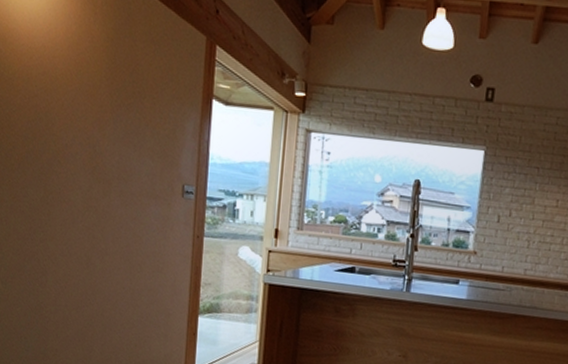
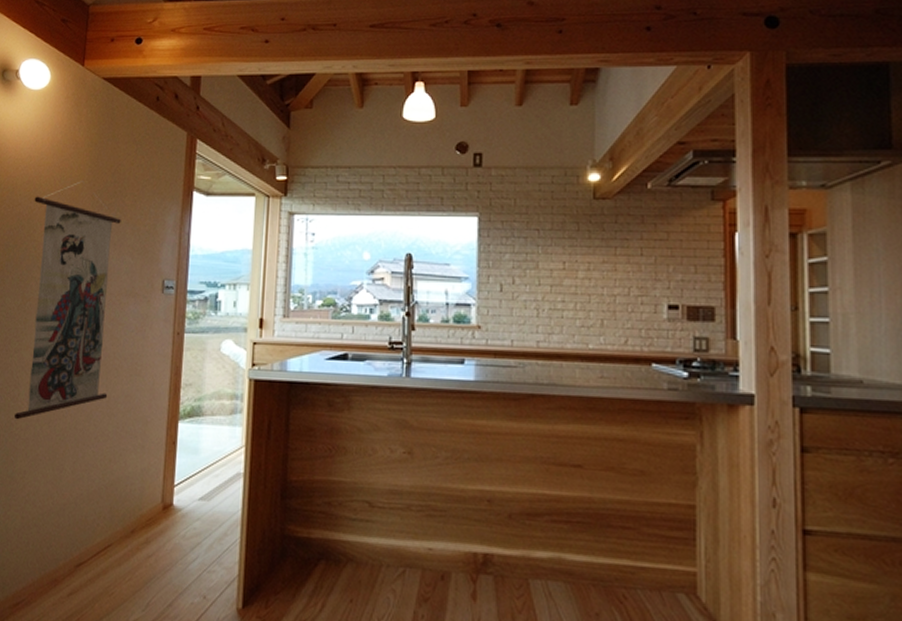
wall scroll: none [43,77,141,304] -> present [13,181,121,420]

